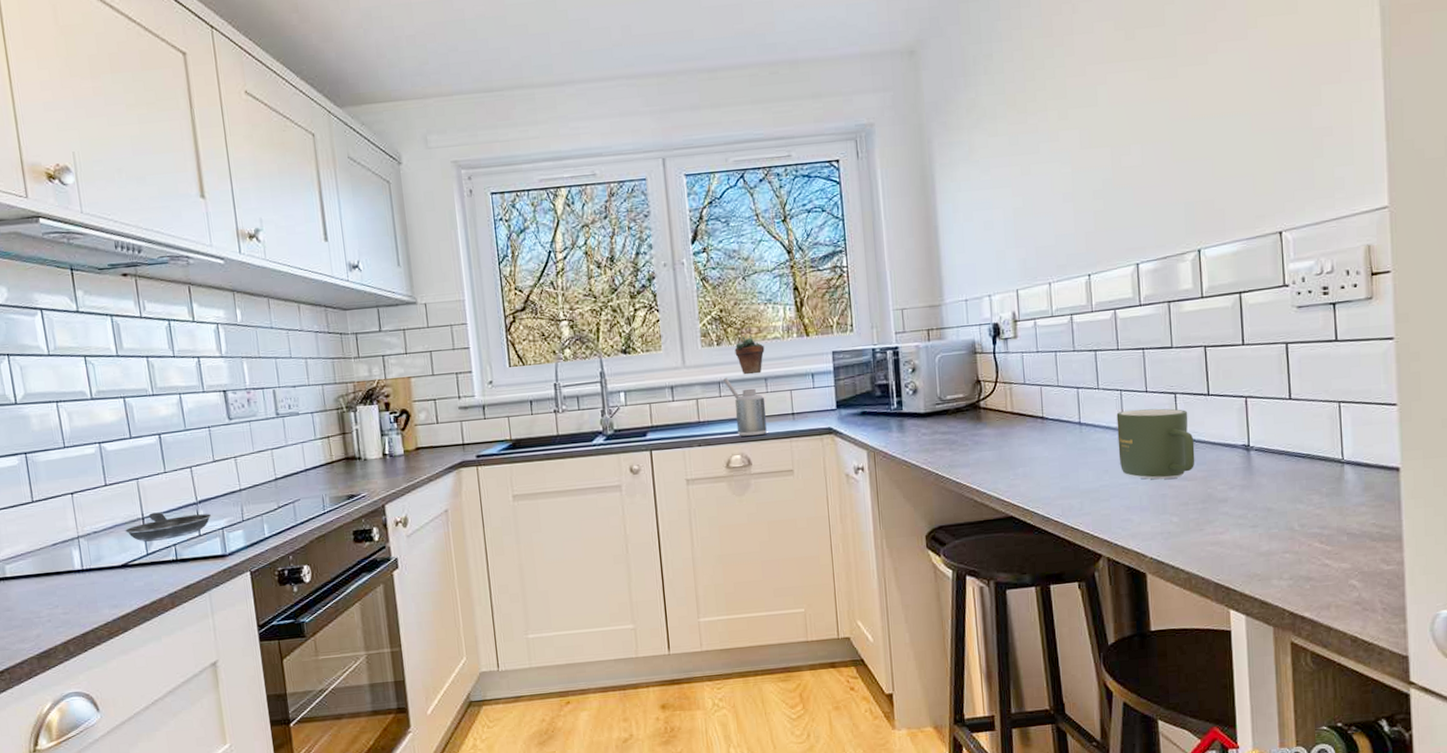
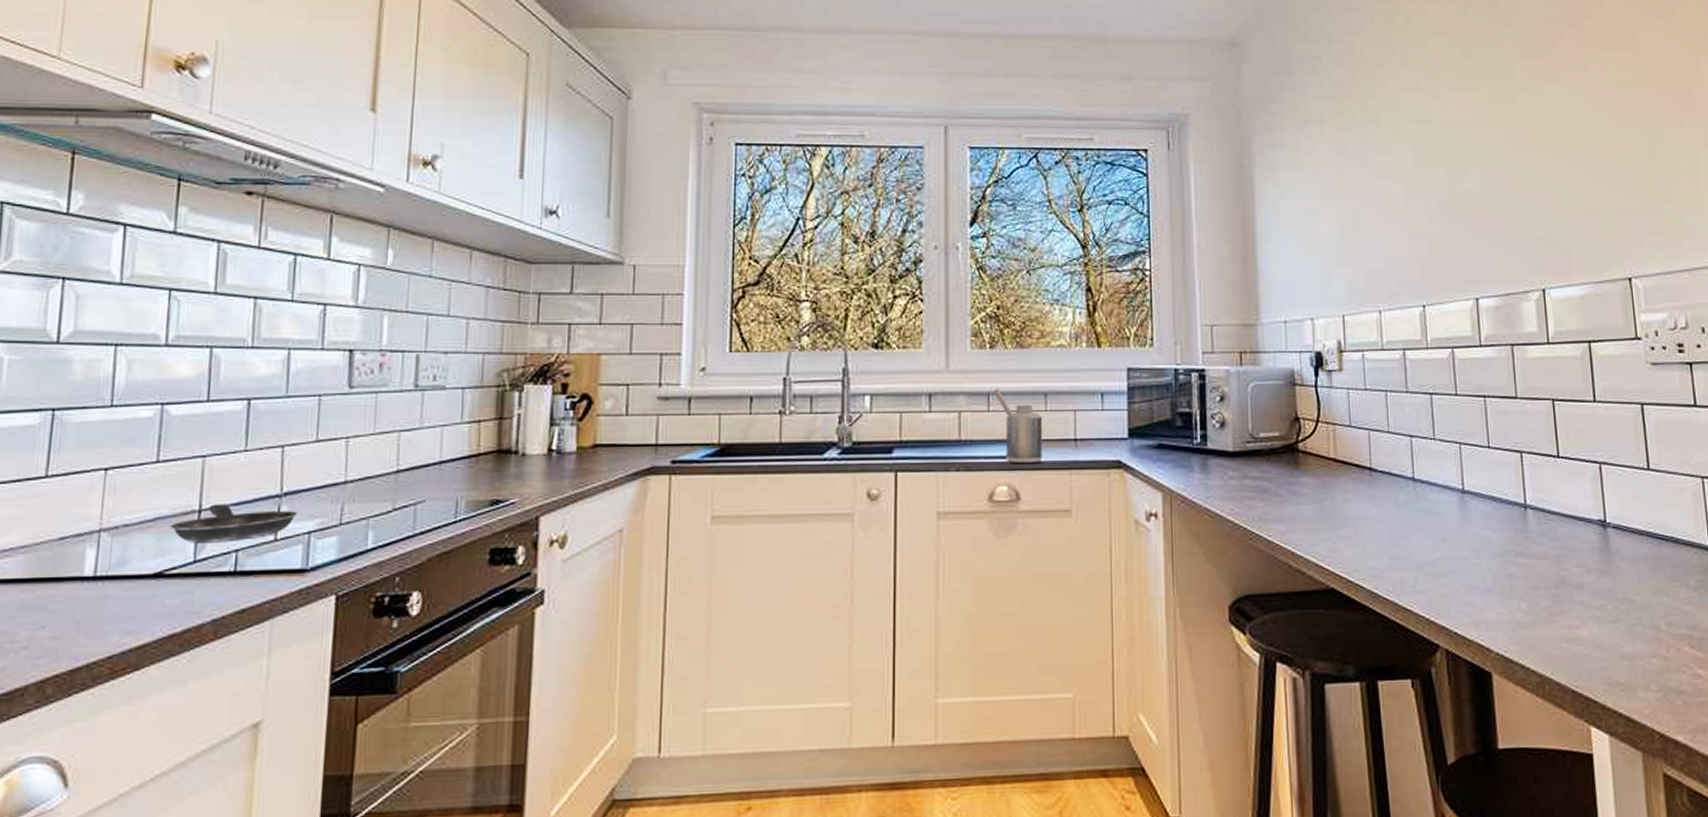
succulent plant: present [734,326,765,375] -> none [1011,328,1047,387]
mug: present [1116,408,1195,480] -> none [1455,467,1546,555]

